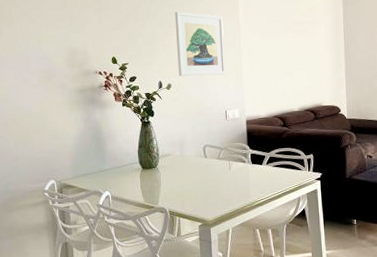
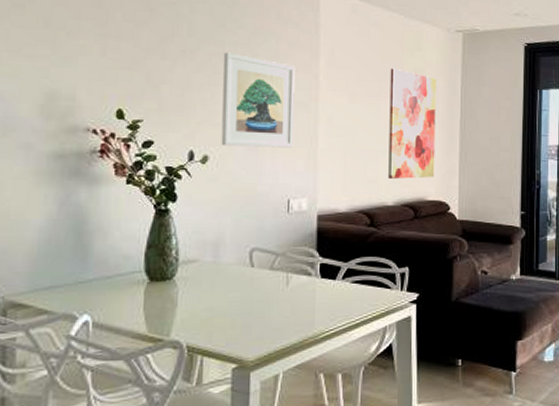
wall art: none [290,10,328,91] -> present [388,68,436,179]

